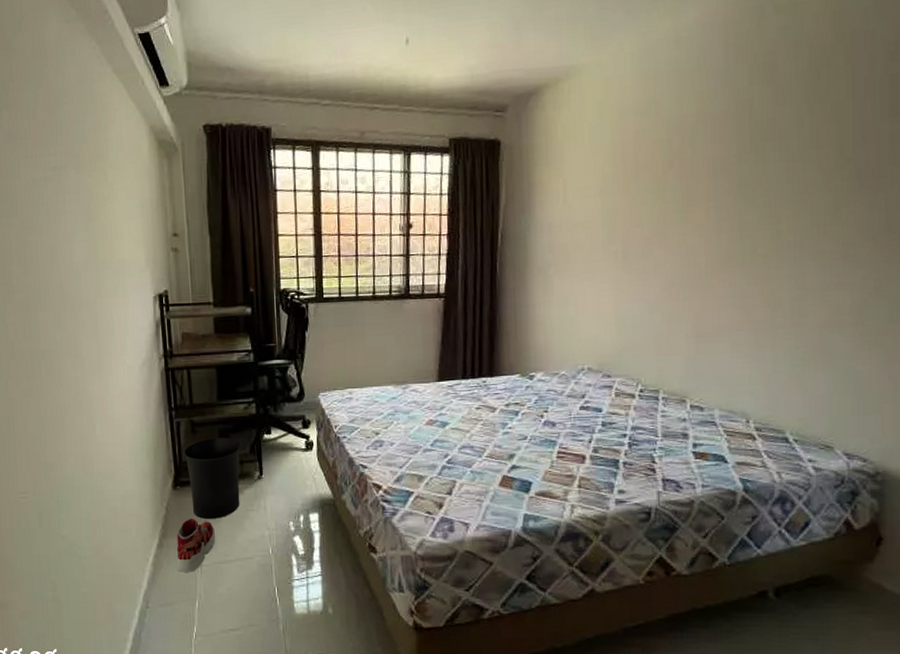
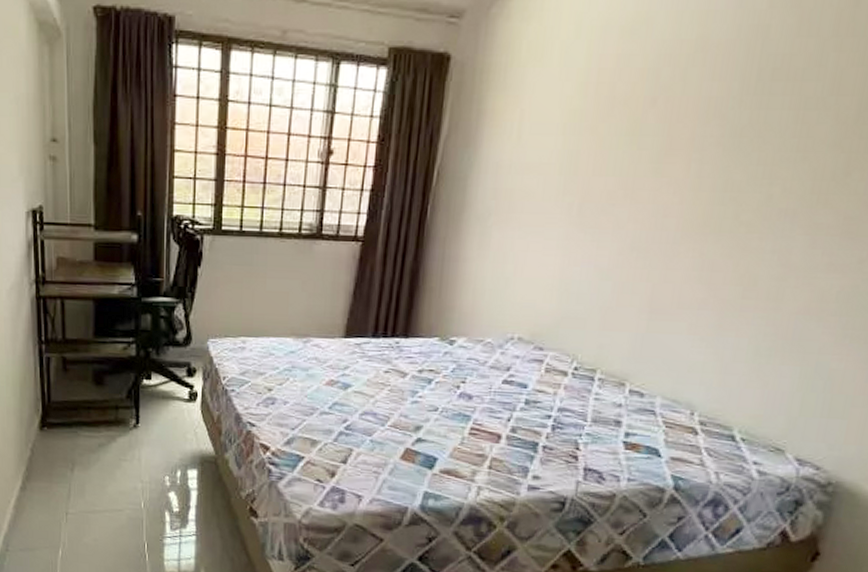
athletic shoe: present [176,519,215,572] -> none [40,463,83,519]
waste bin: present [184,438,241,519] -> none [54,378,117,466]

